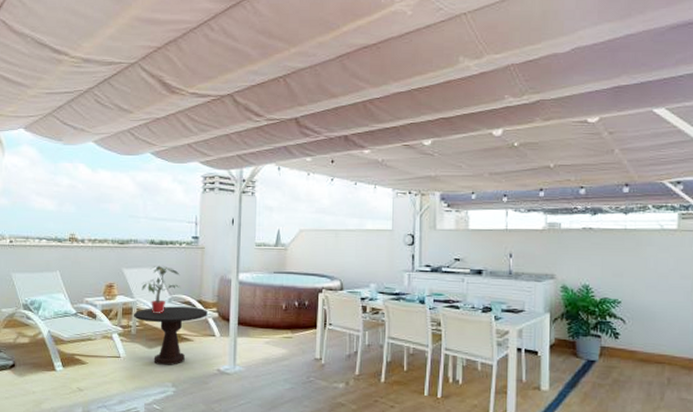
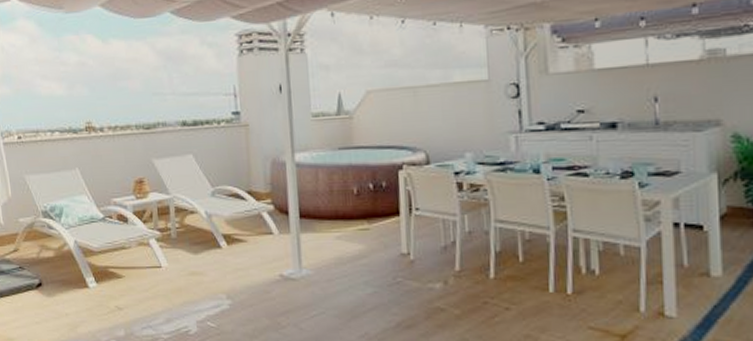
side table: present [133,306,207,366] -> none [171,199,261,275]
potted plant: present [142,265,180,313] -> none [177,151,224,211]

